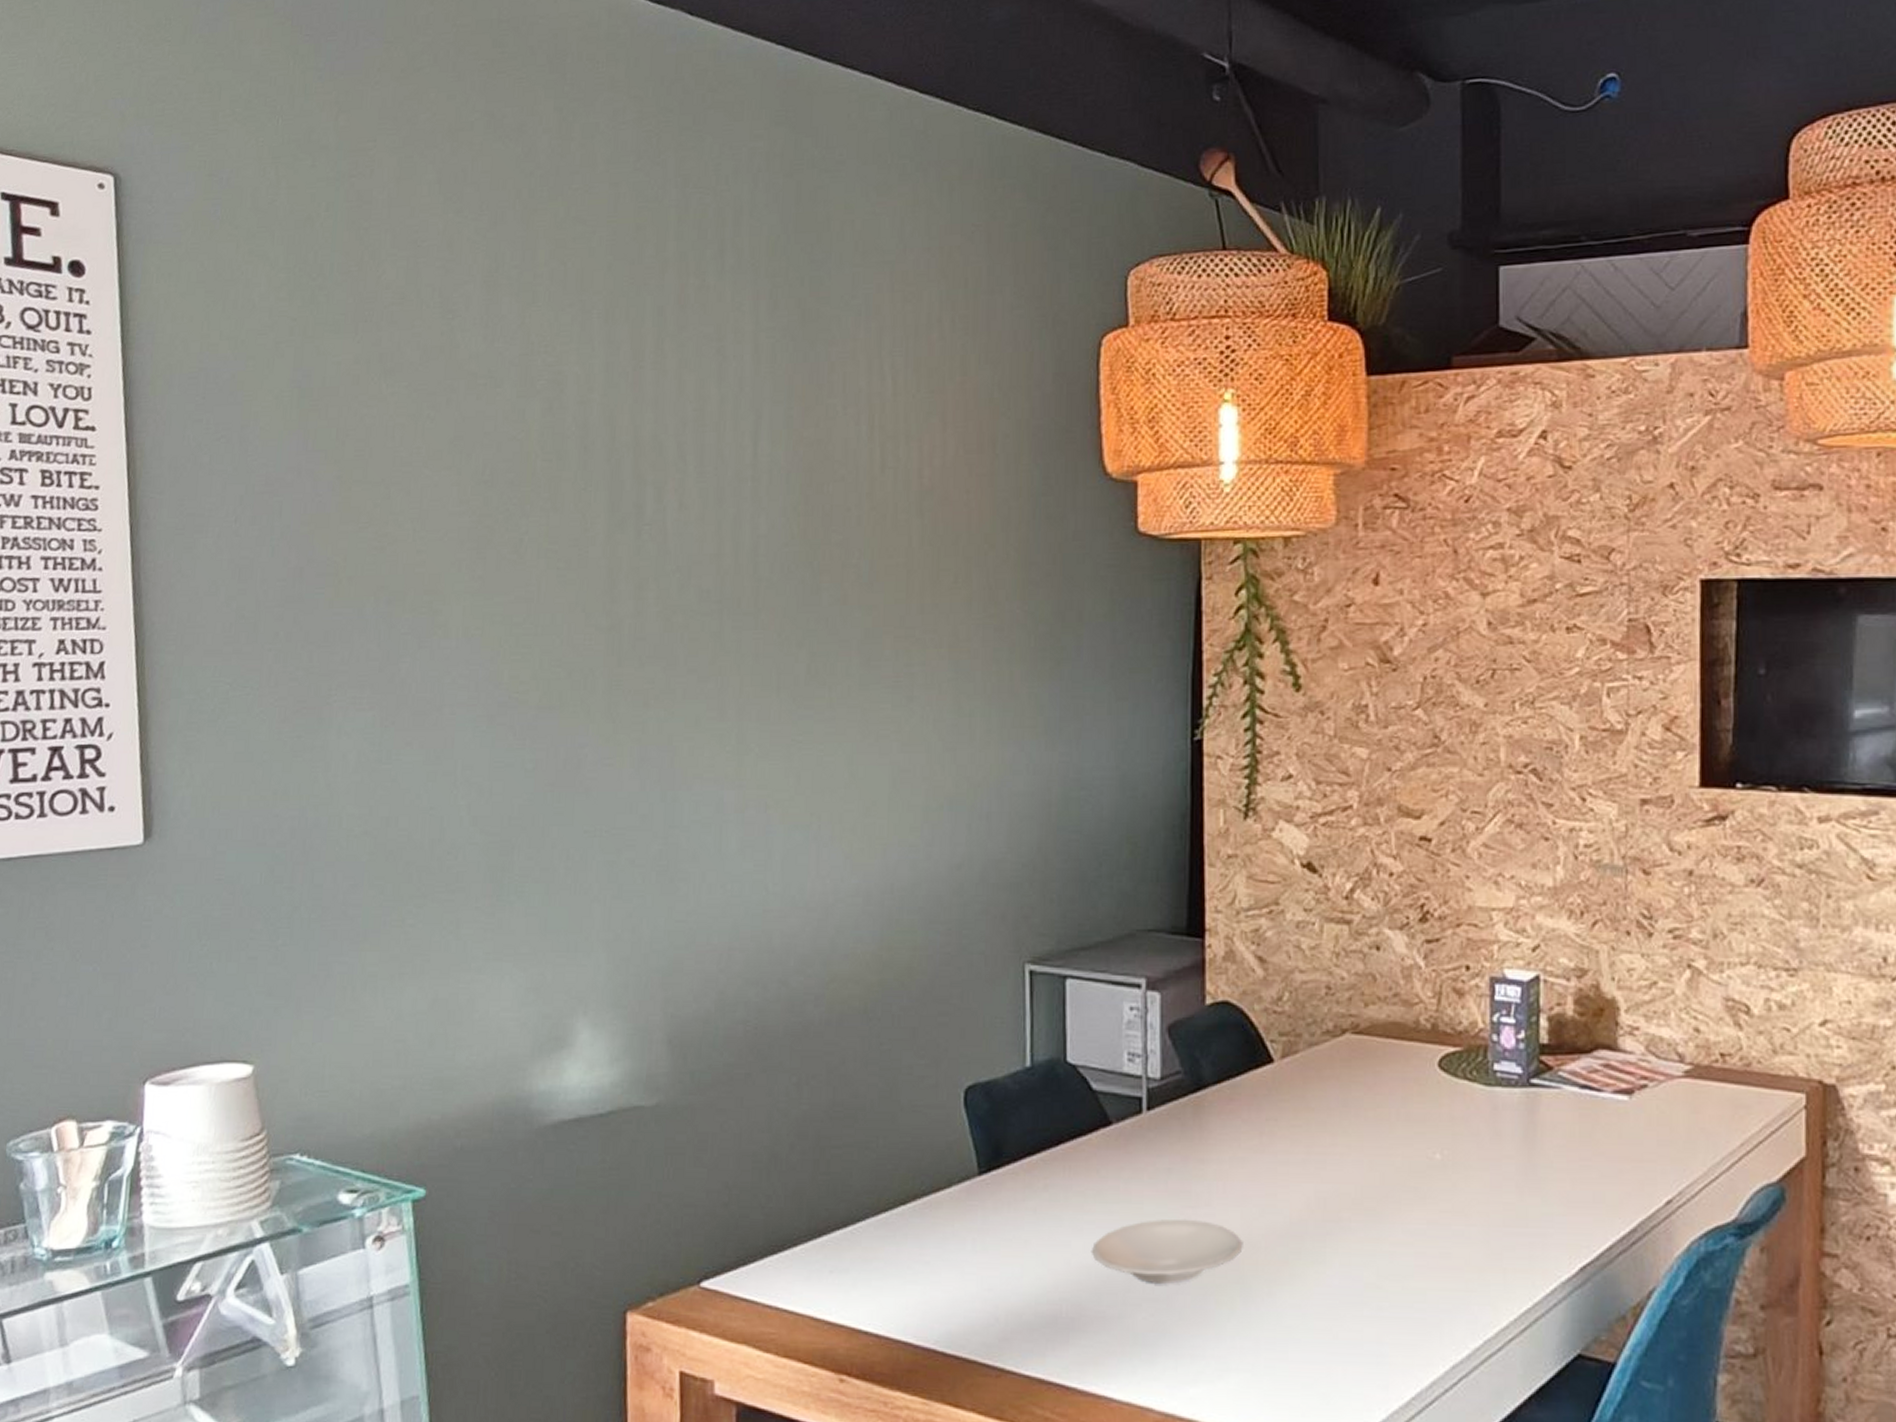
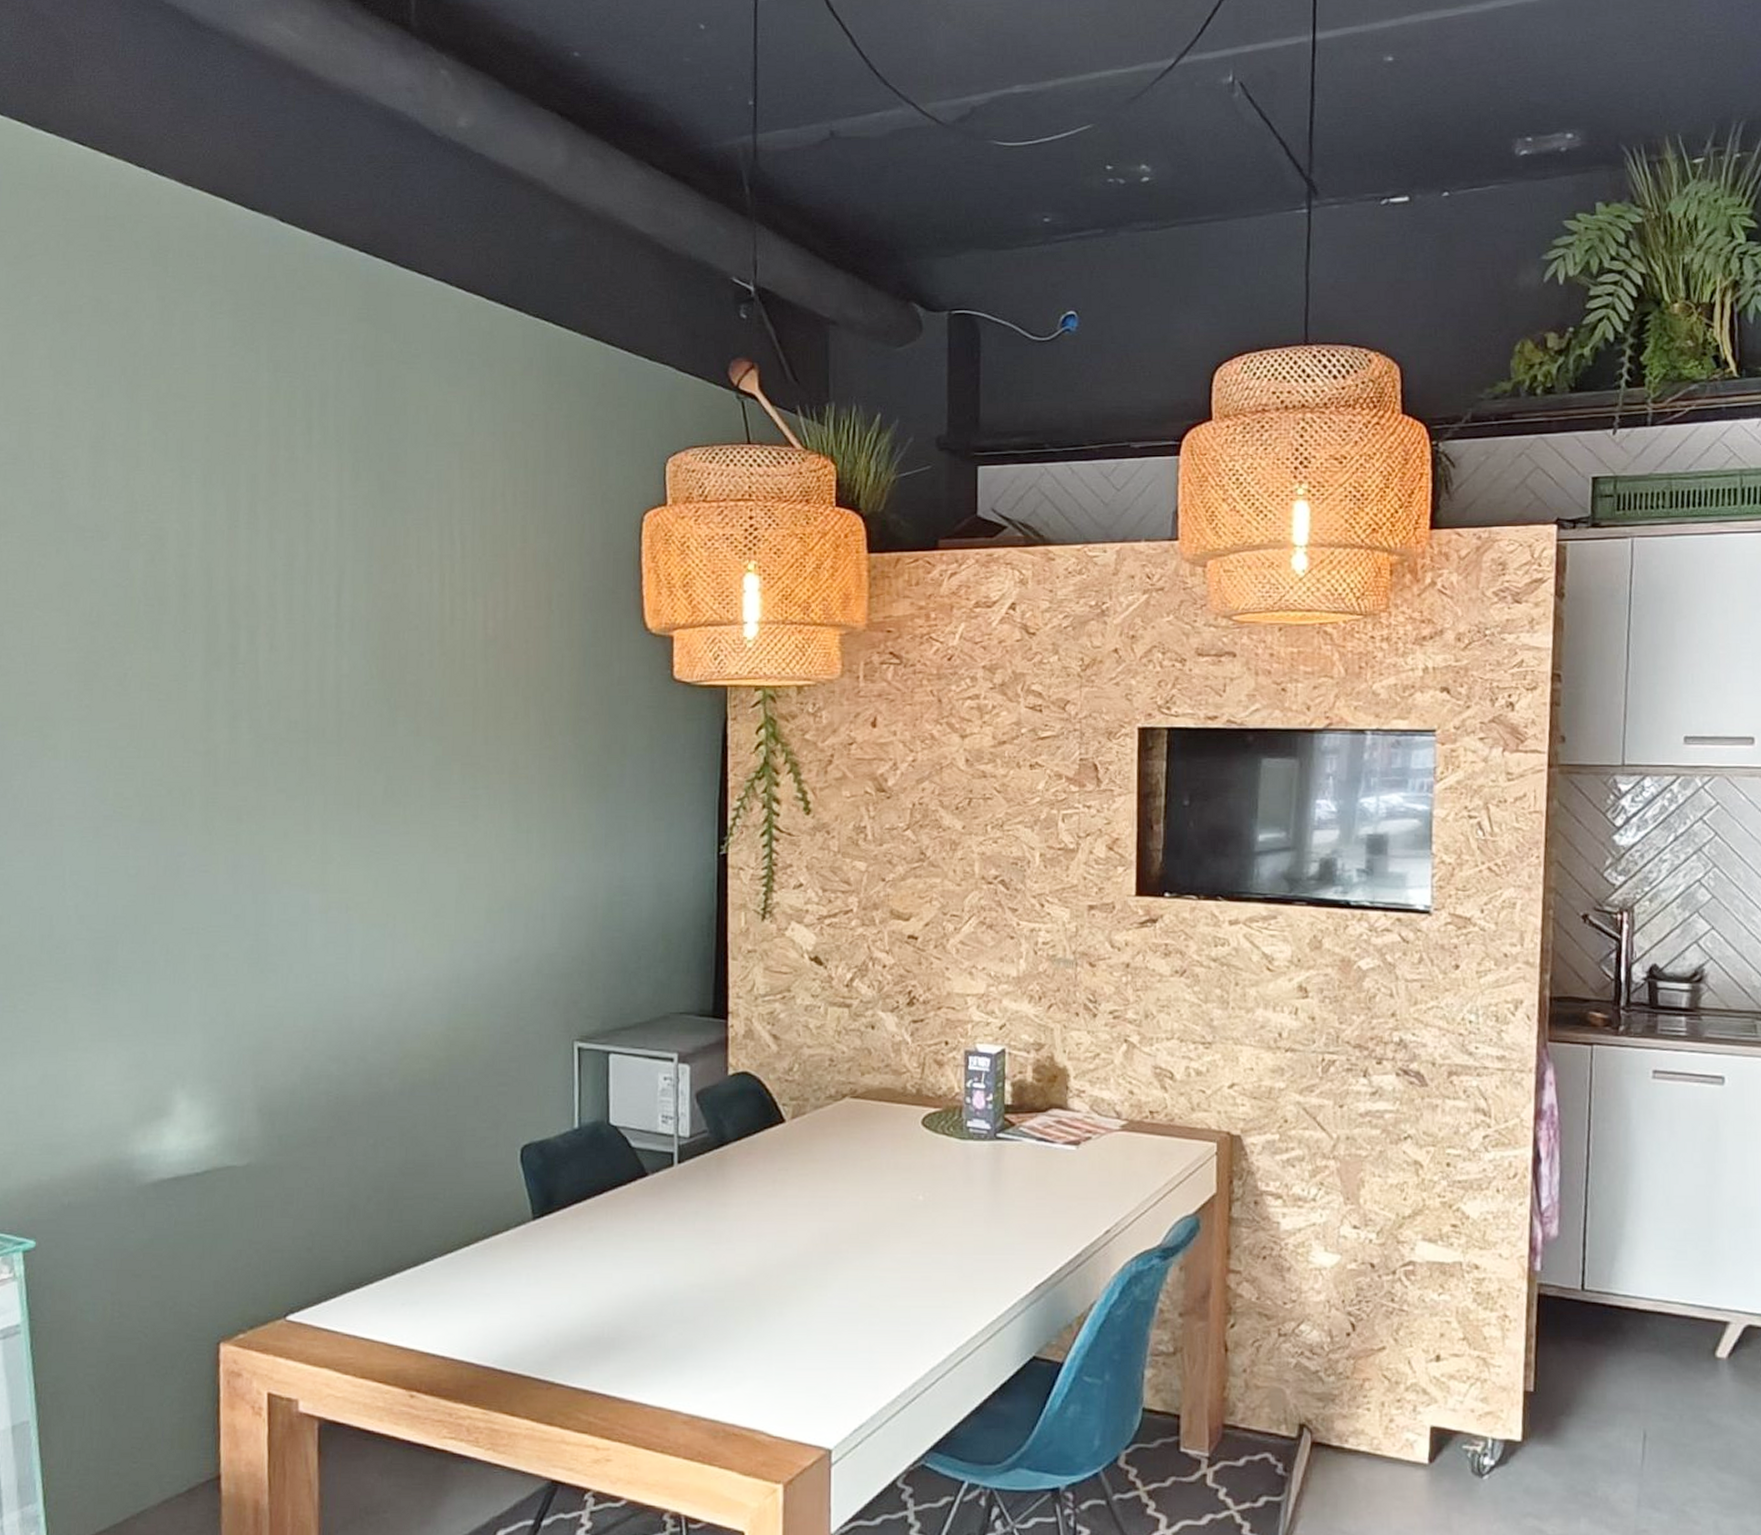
saucer: present [1091,1219,1243,1284] -> none [629,1253,758,1307]

